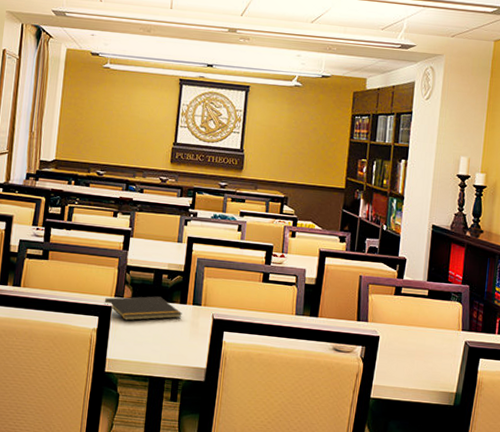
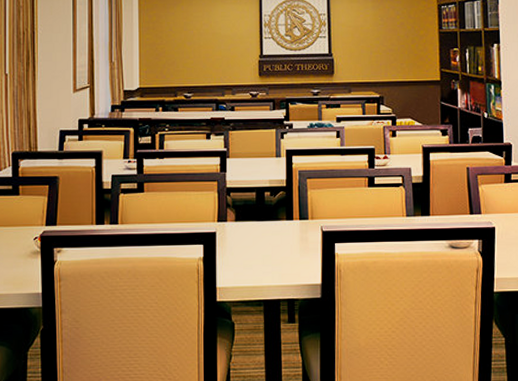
notepad: present [104,296,183,321] -> none [207,215,290,245]

